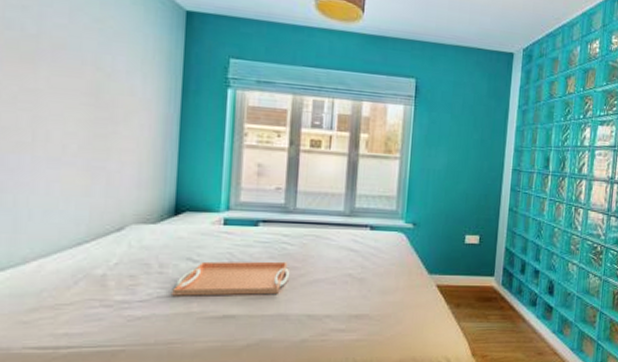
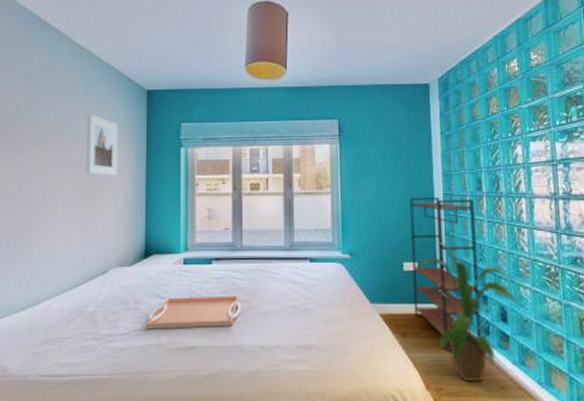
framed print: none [96,29,145,114] -> present [86,114,119,176]
bookshelf: none [470,171,540,320] -> present [410,197,482,350]
house plant: none [471,214,572,348] -> present [414,239,524,381]

